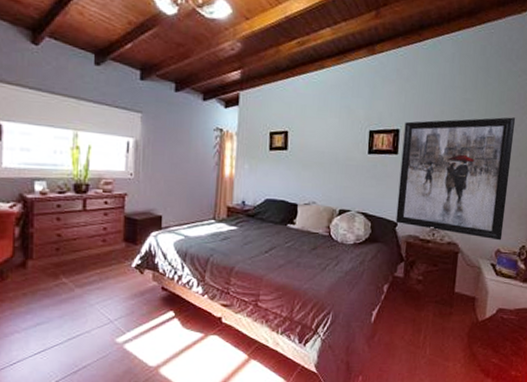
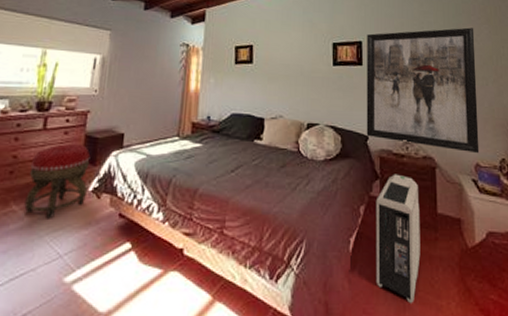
footstool: none [73,224,131,291] -> present [24,144,91,219]
air purifier: none [392,257,440,365] -> present [375,174,421,304]

